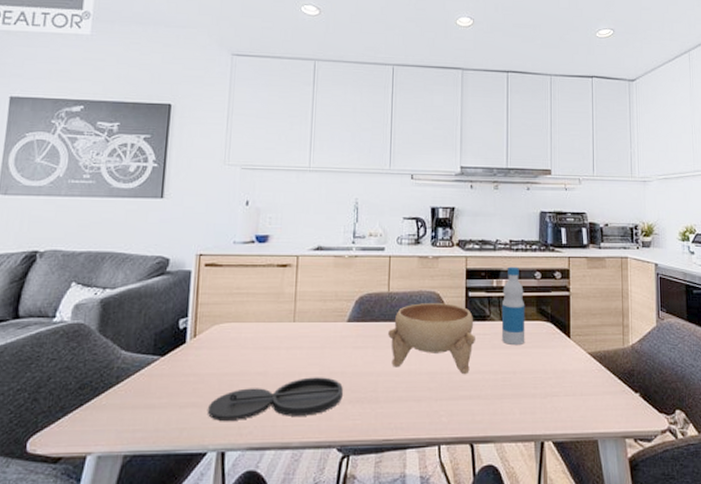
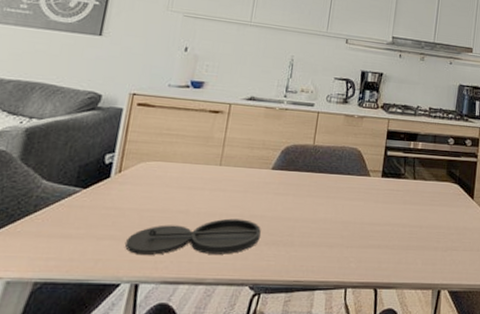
bowl: present [388,303,475,375] -> none [309,157,390,226]
bottle: present [501,266,525,345] -> none [413,131,438,202]

